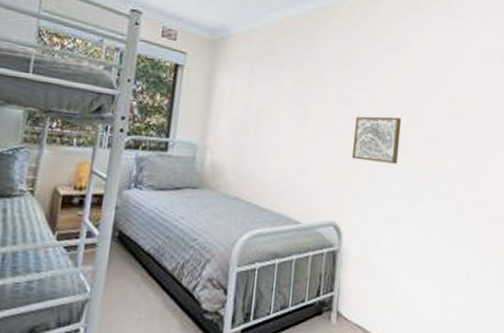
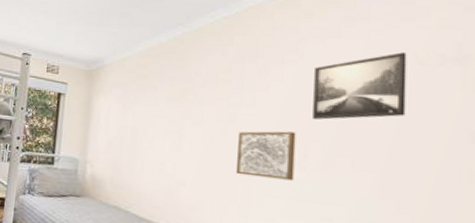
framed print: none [415,49,482,107] -> present [313,52,407,120]

